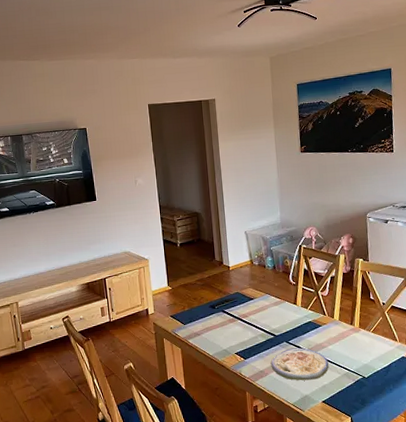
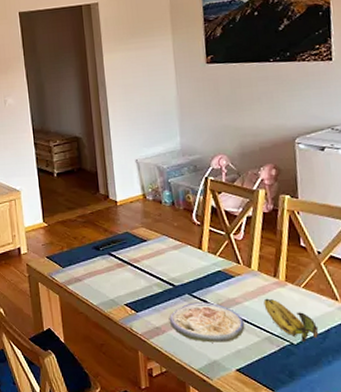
banana: none [343,342,384,375] -> present [263,298,319,342]

